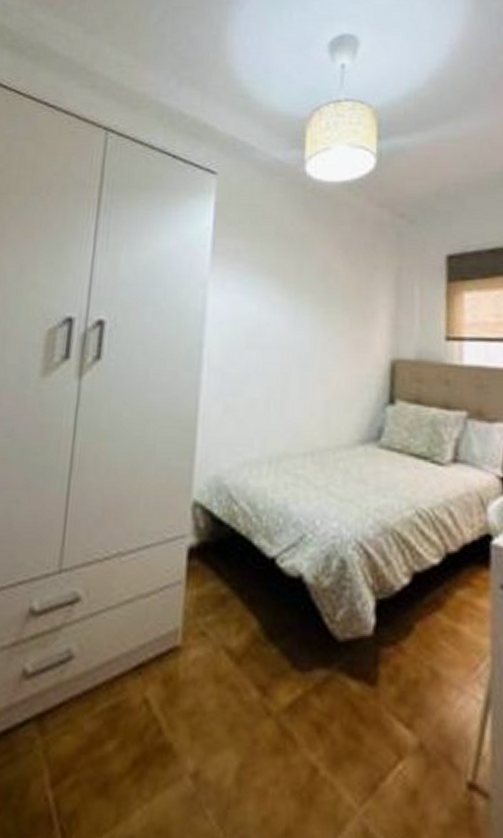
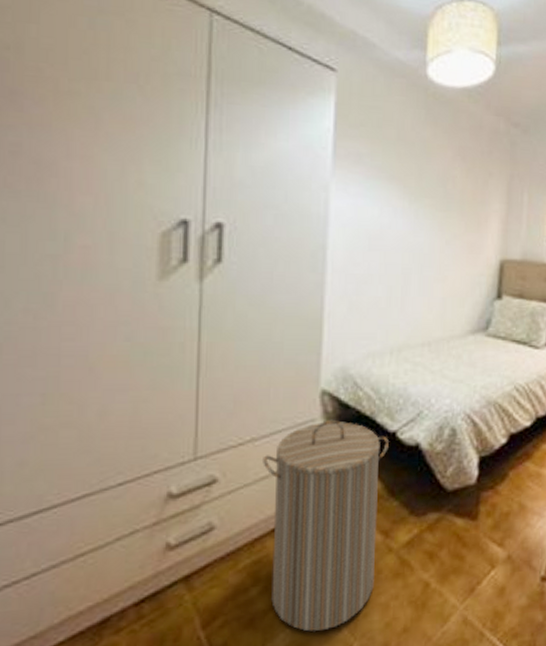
laundry hamper: none [128,537,267,816] -> present [263,419,389,632]

